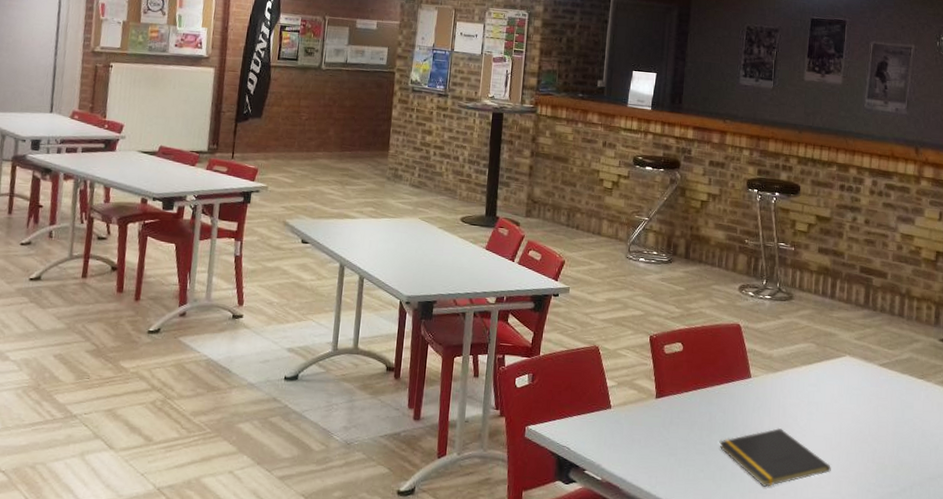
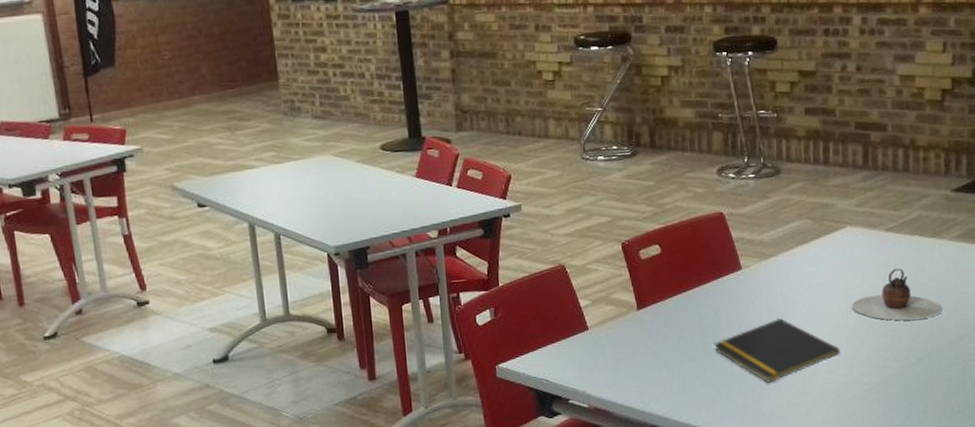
teapot: none [844,401,926,453] -> present [851,268,943,321]

